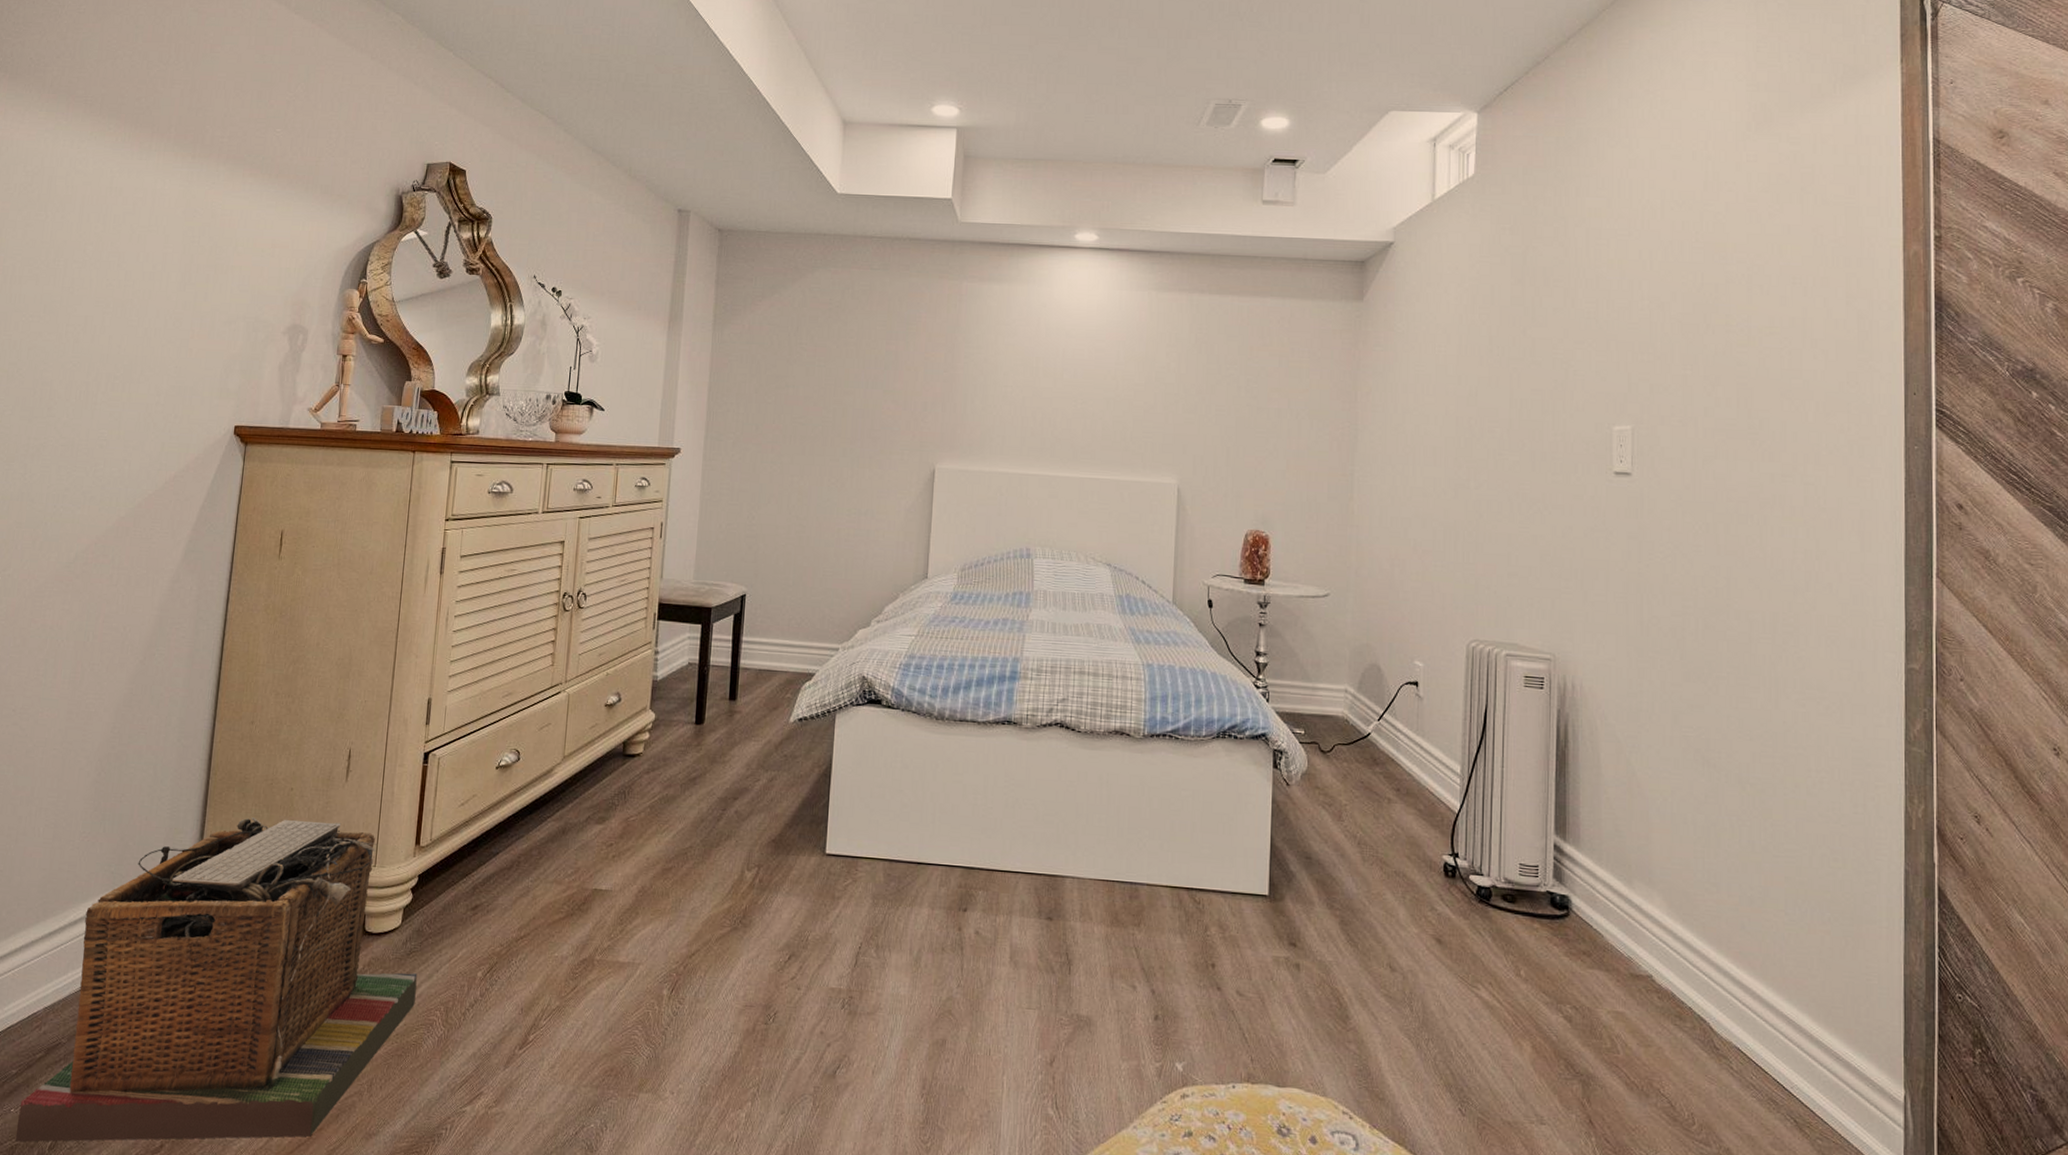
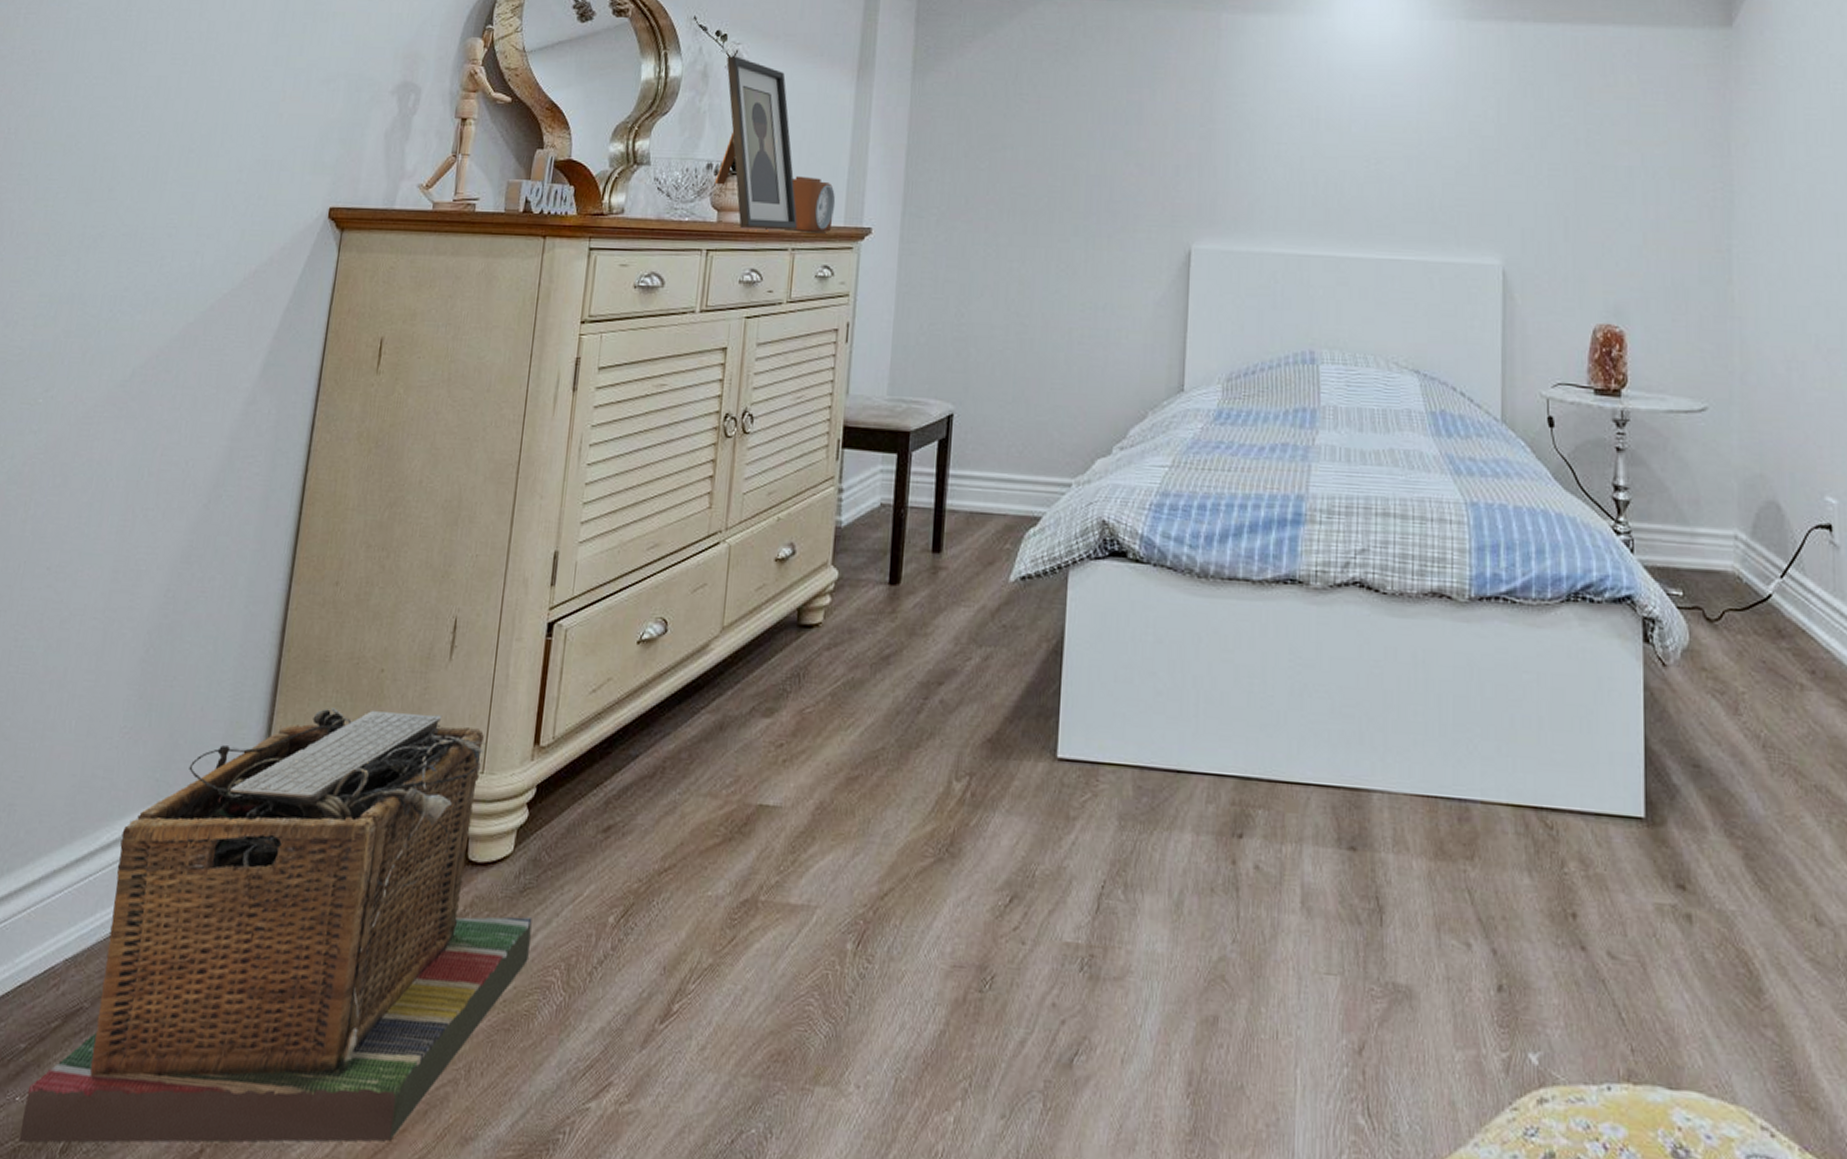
picture frame: none [552,308,621,450] -> present [714,56,798,231]
alarm clock: none [615,406,652,451] -> present [792,175,836,232]

